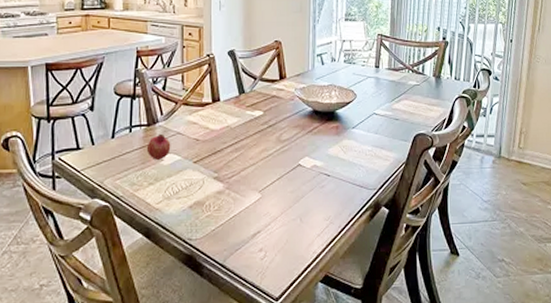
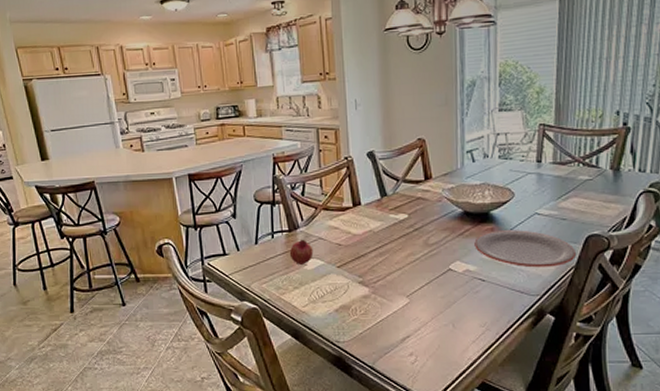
plate: none [322,128,406,163] -> present [474,230,576,268]

